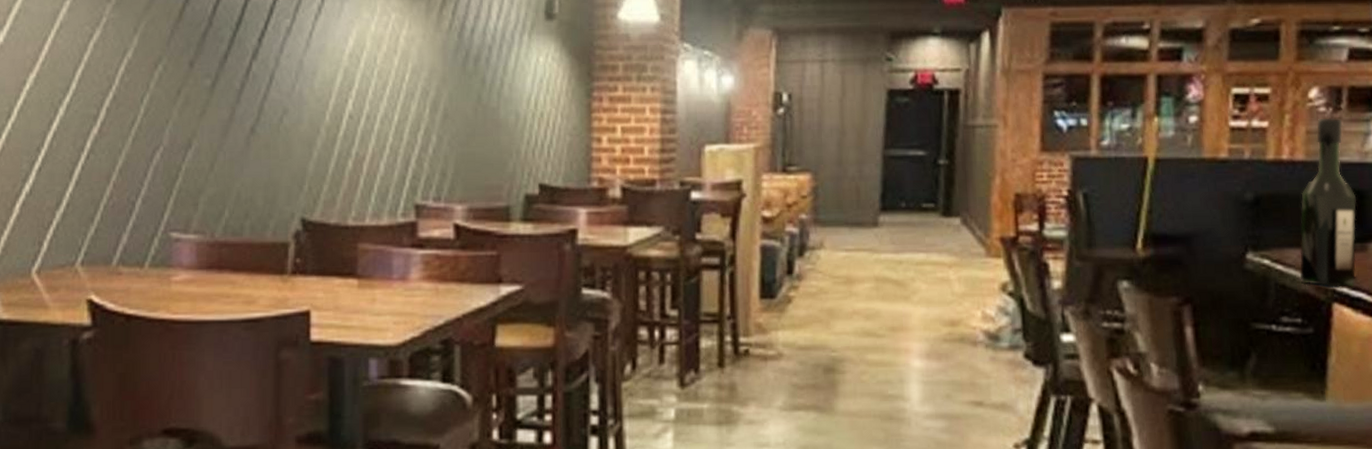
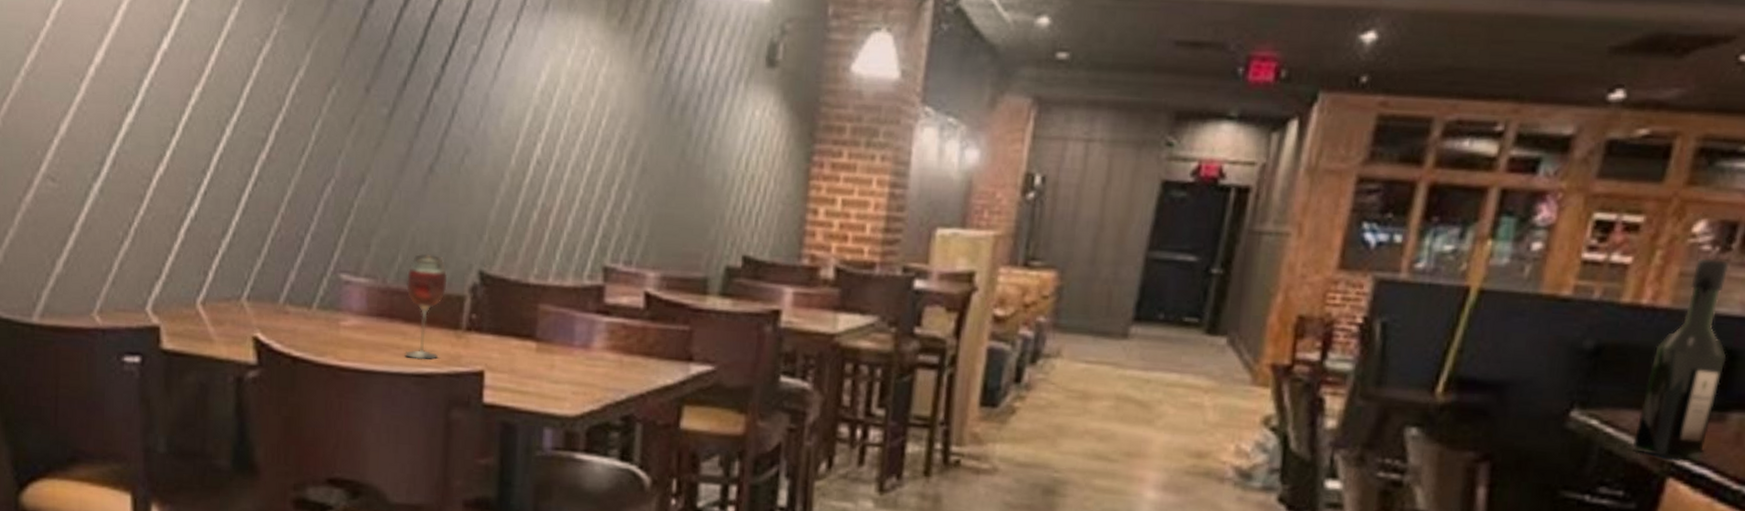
wineglass: none [234,208,272,306] -> present [404,254,448,360]

